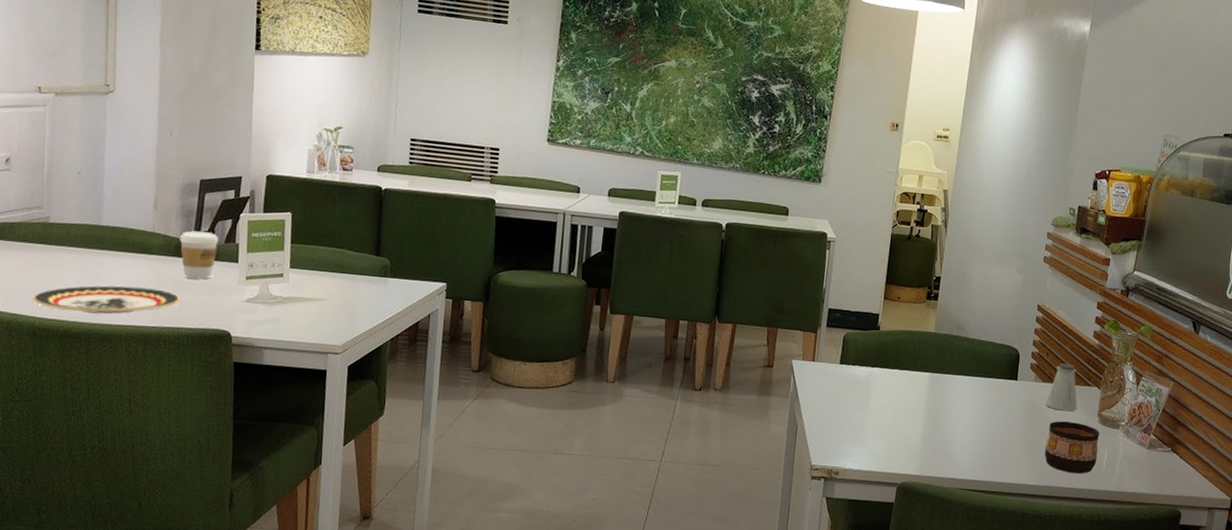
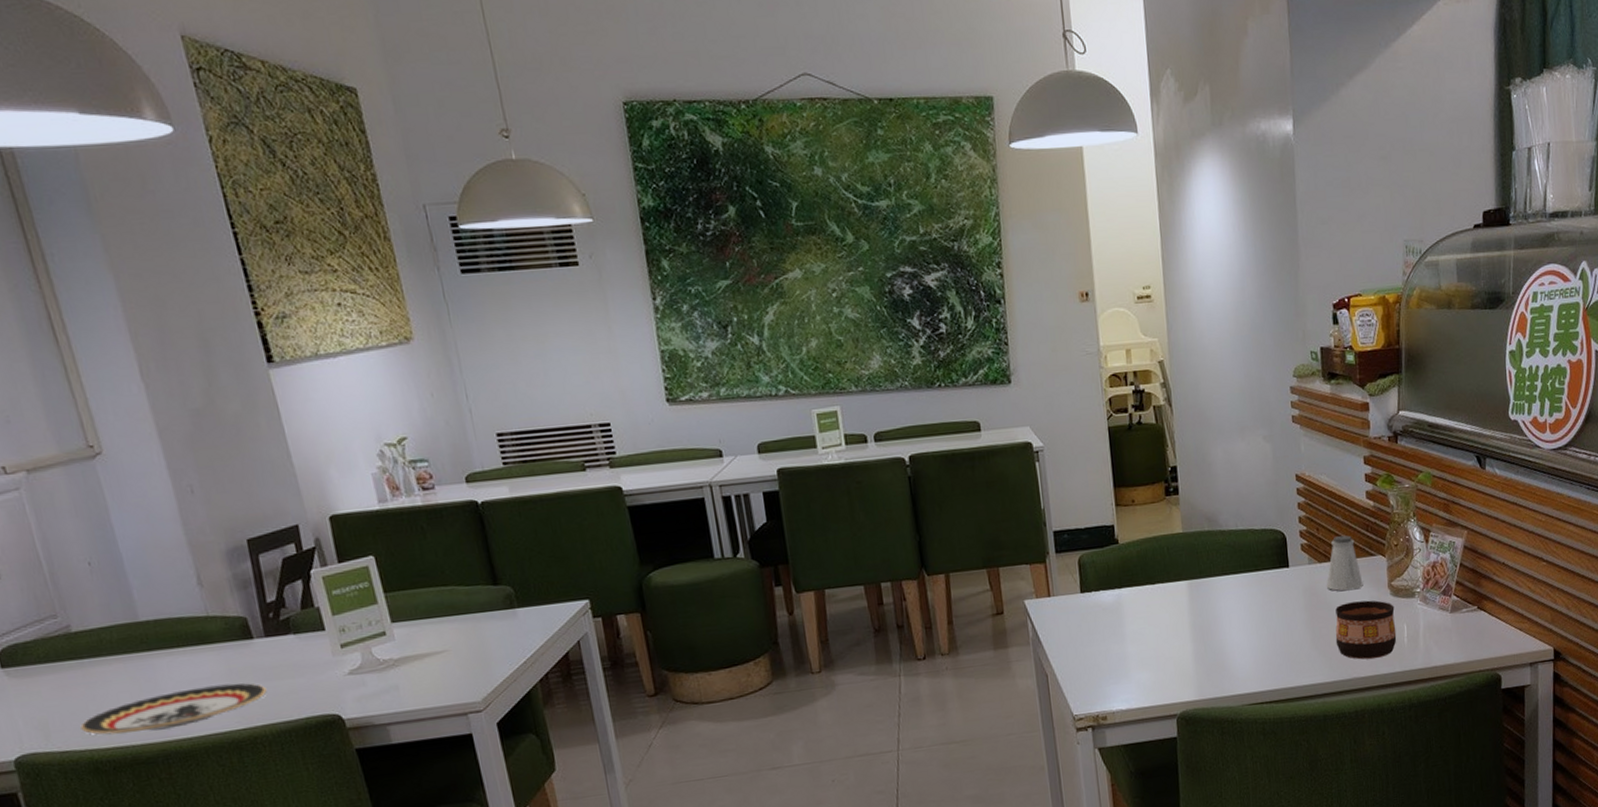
coffee cup: present [179,231,219,279] -> none [242,601,298,662]

